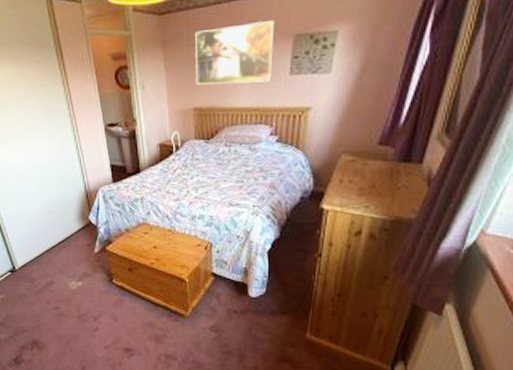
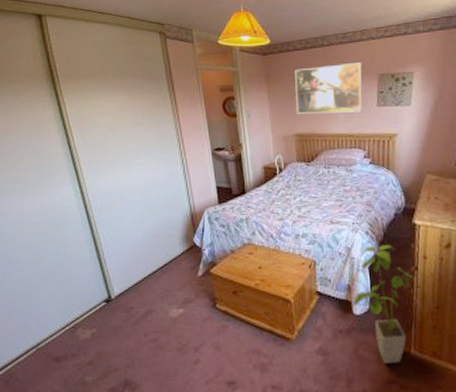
house plant: none [249,230,322,345] -> present [353,245,420,363]

